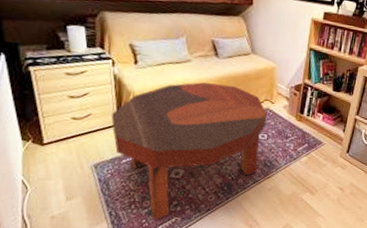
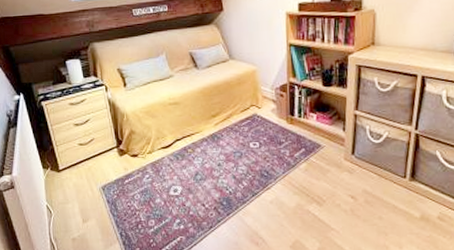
coffee table: present [111,82,267,221] -> none [110,95,256,240]

